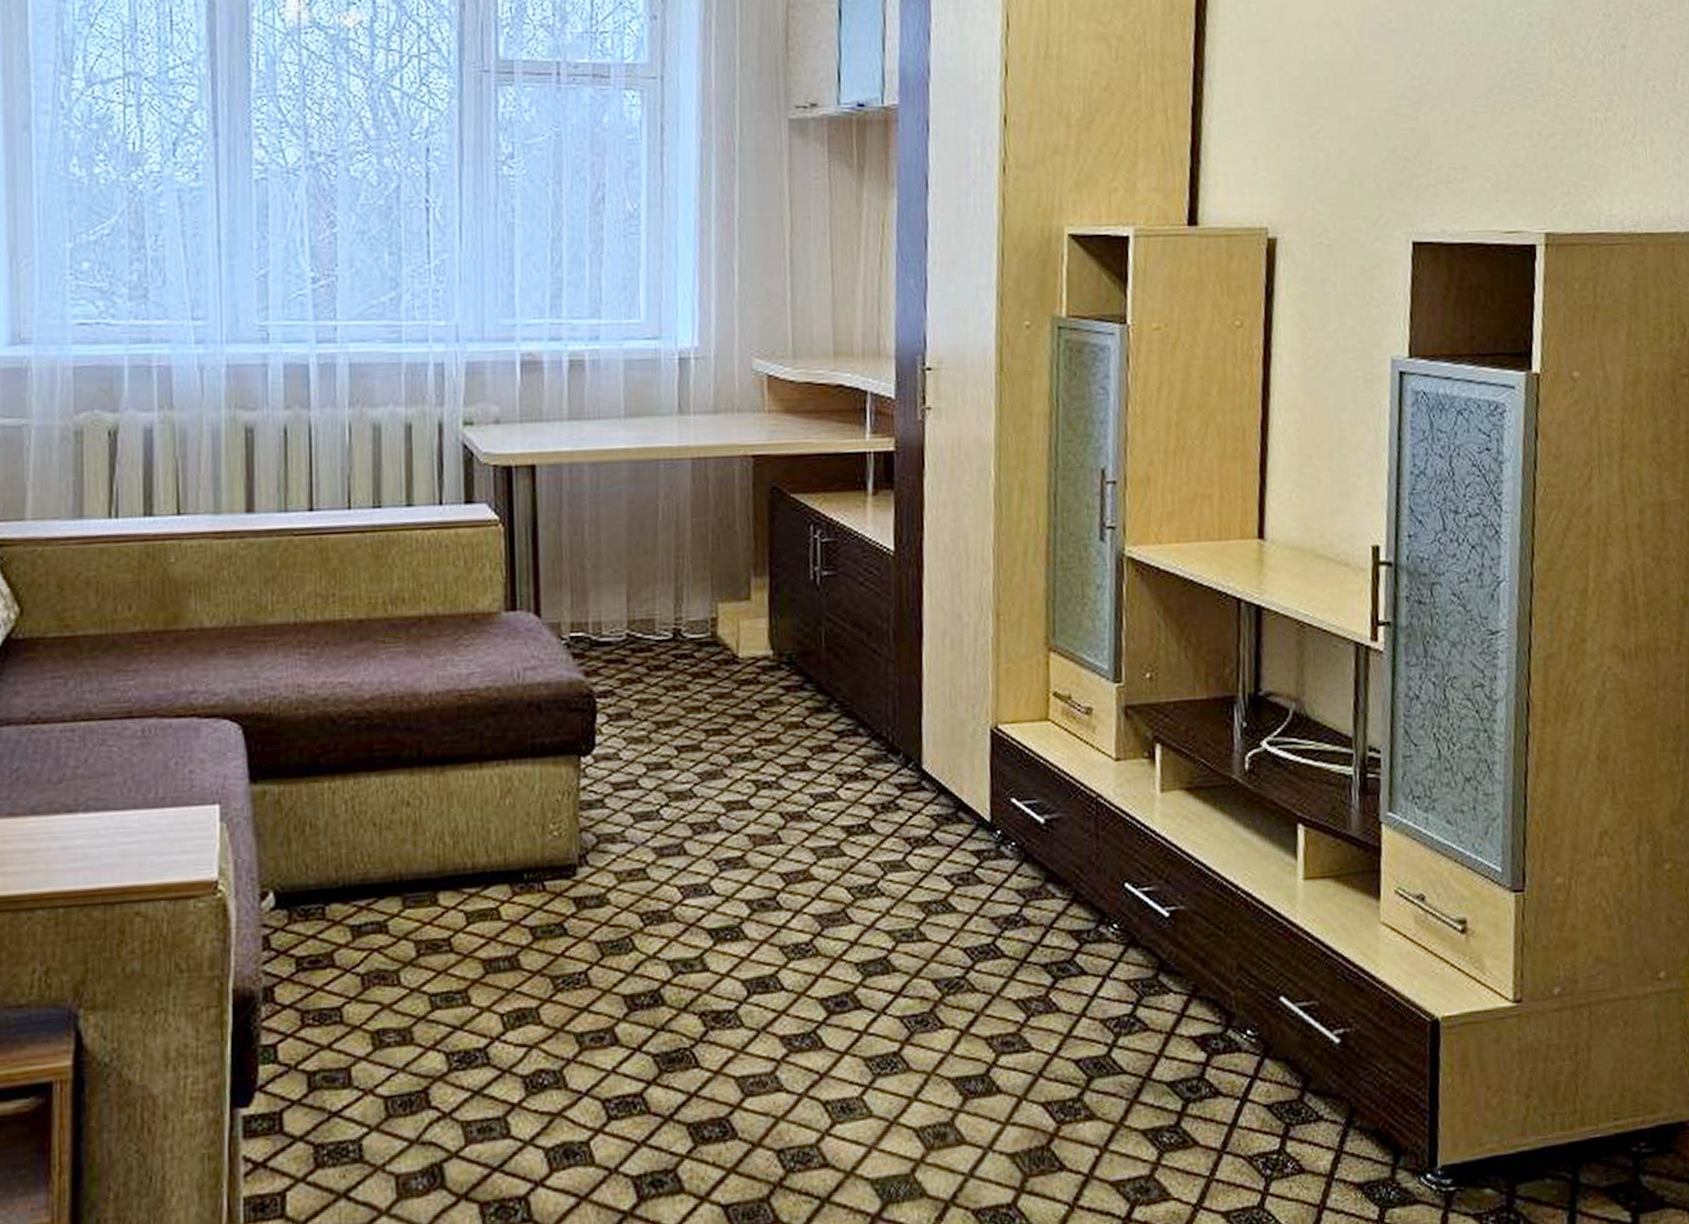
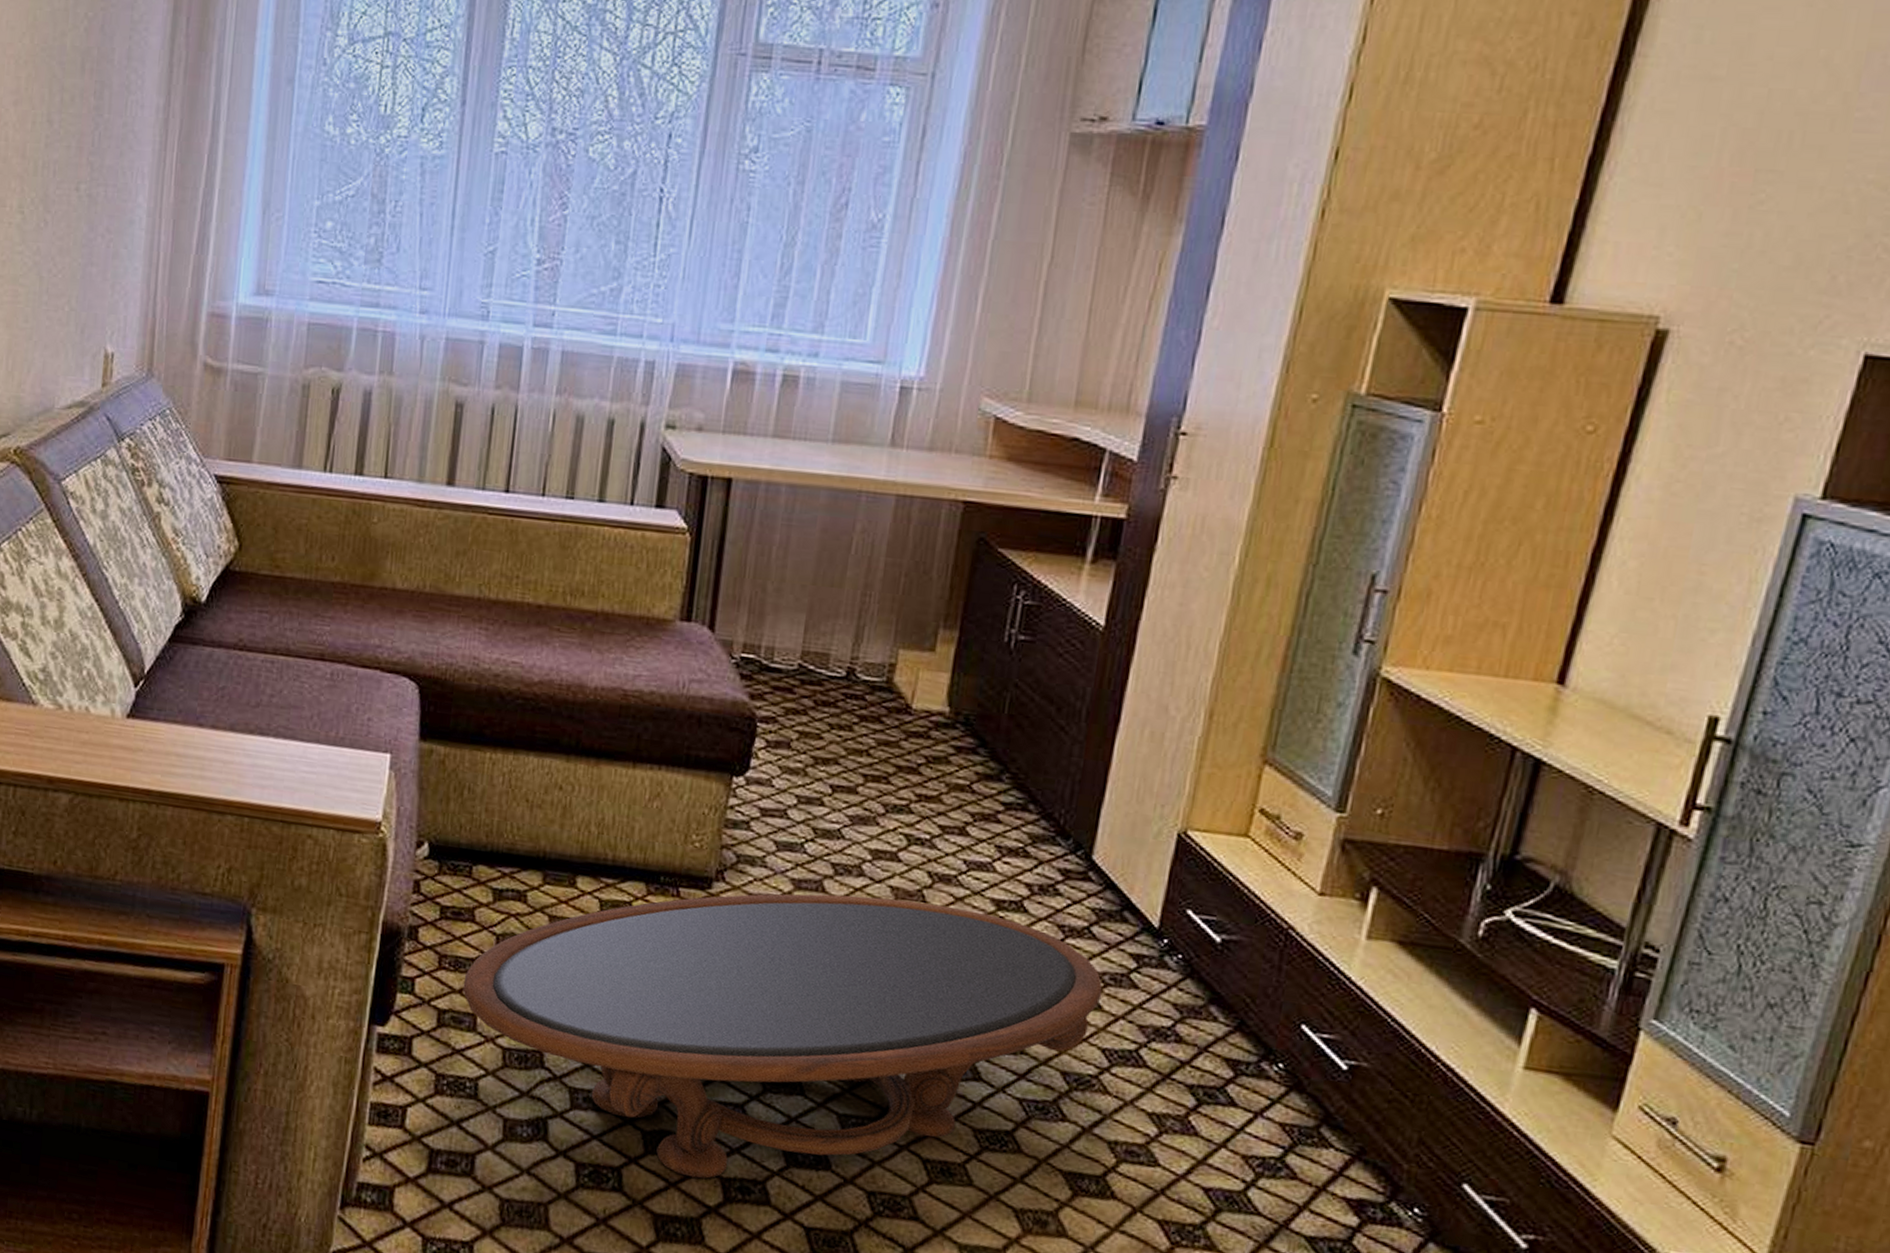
coffee table: none [331,842,954,1185] -> present [462,893,1103,1179]

